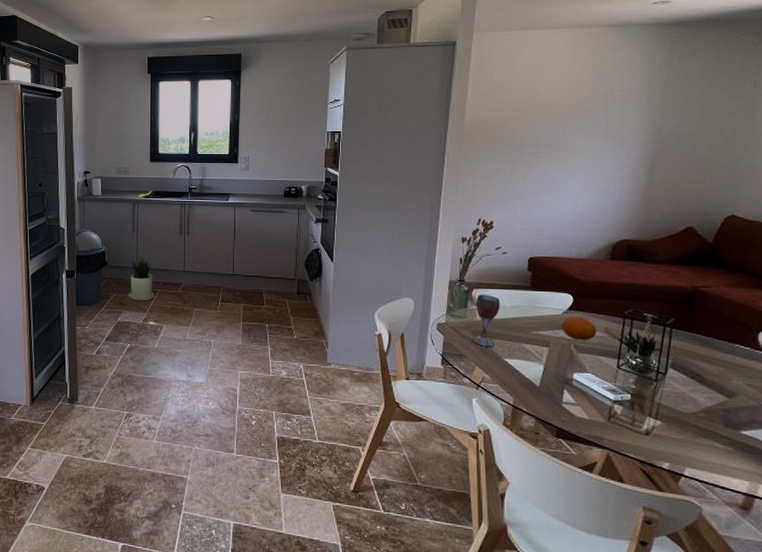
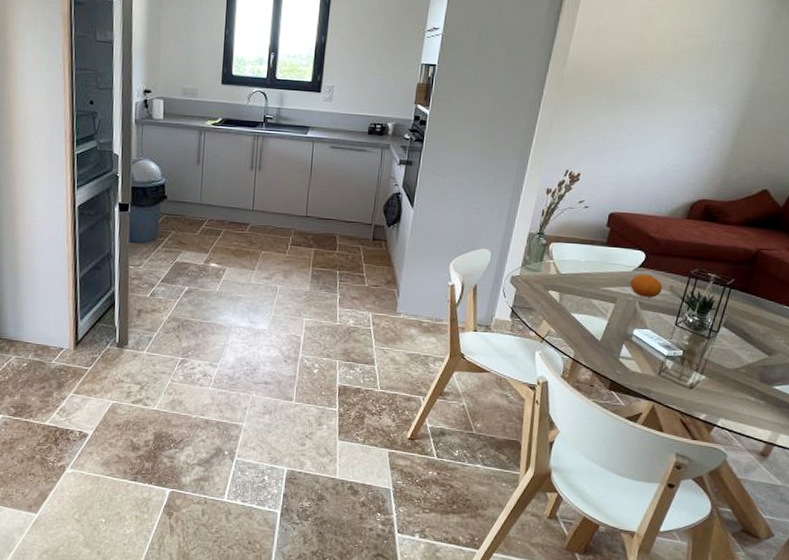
planter: present [128,257,155,302] -> none [189,193,219,242]
cup: present [472,295,500,347] -> none [543,249,576,301]

